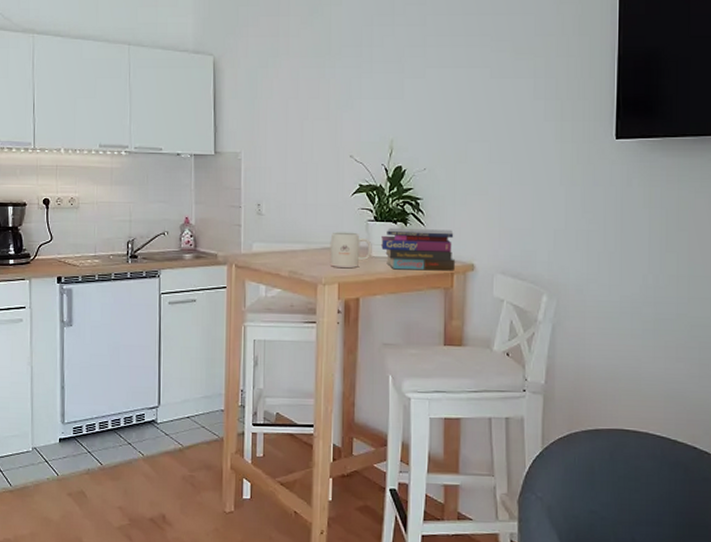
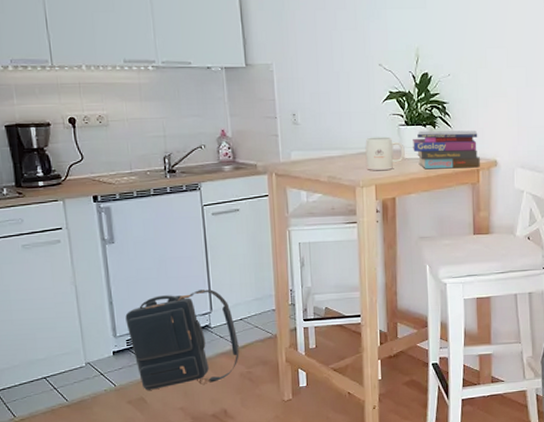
backpack: none [75,381,184,484] -> present [125,289,239,390]

